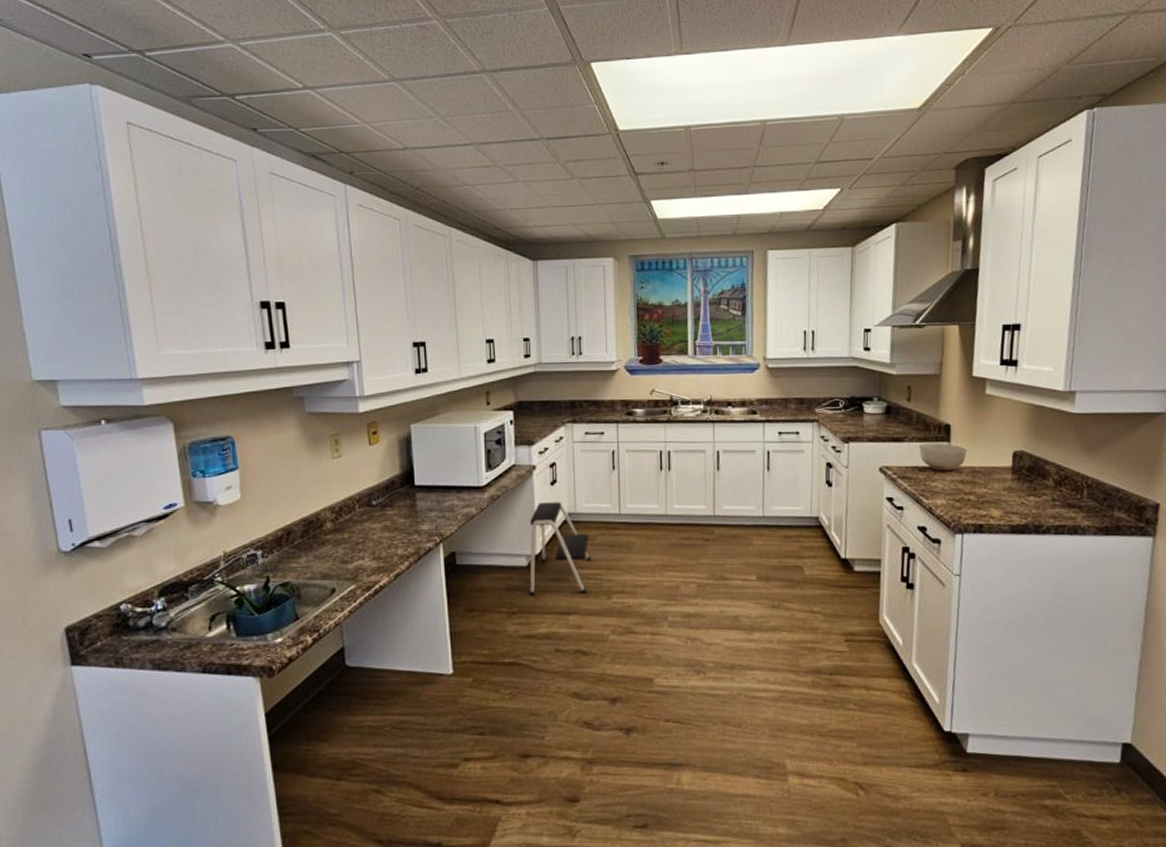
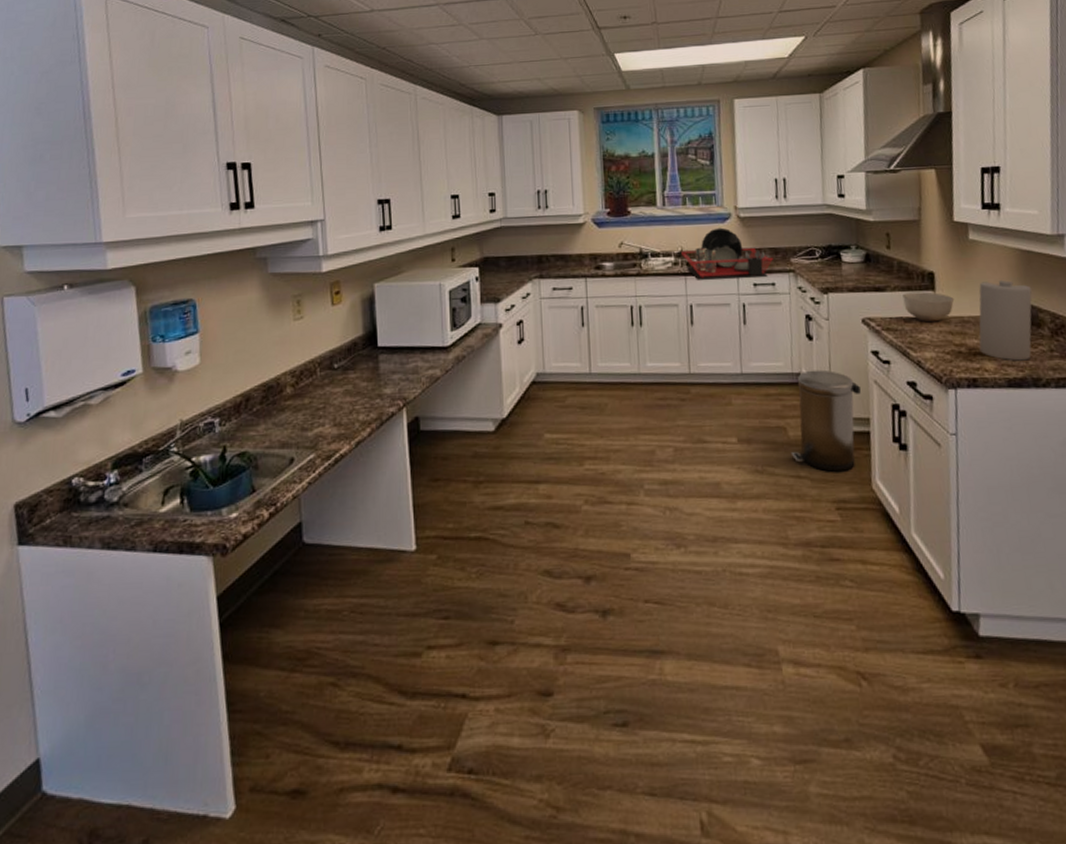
step stool: present [529,502,592,595] -> none [496,362,562,463]
dish rack: none [710,377,800,429] -> present [681,227,774,281]
pedal bin: none [805,514,875,609] -> present [790,370,861,473]
paper towel holder: none [987,433,1041,509] -> present [978,279,1032,361]

